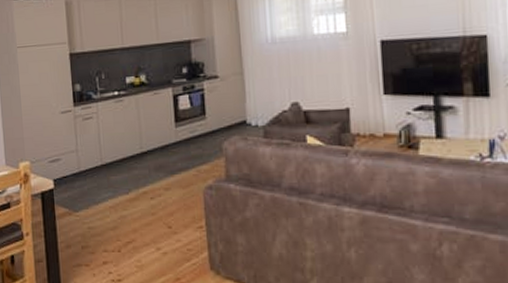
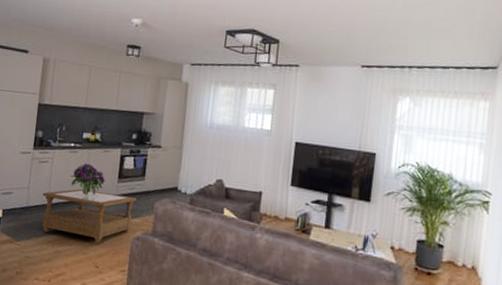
coffee table: none [93,140,202,200] -> present [42,188,137,243]
bouquet: none [120,111,162,148] -> present [70,163,106,196]

